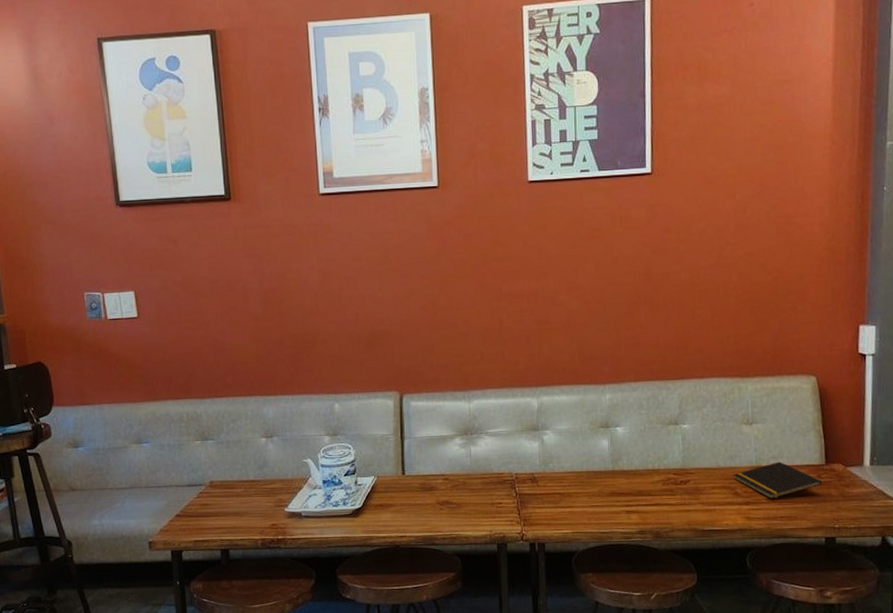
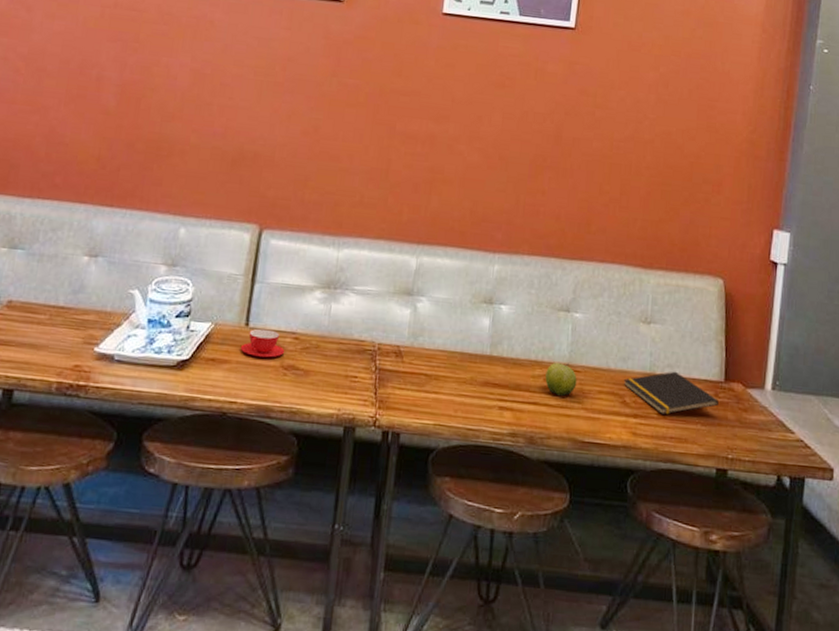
teacup: none [401,475,439,498] -> present [240,328,285,358]
fruit: none [663,467,692,496] -> present [545,363,577,397]

